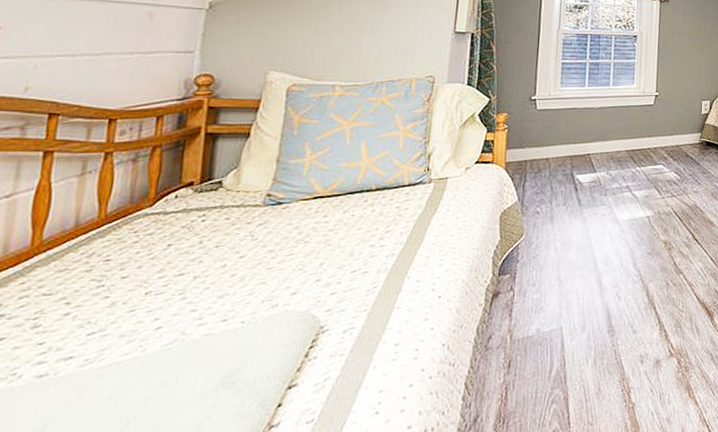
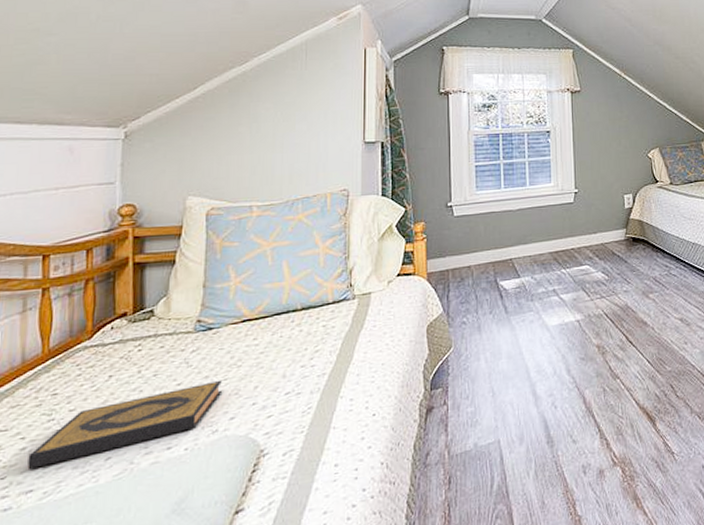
hardback book: none [70,255,287,335] -> present [27,380,222,469]

